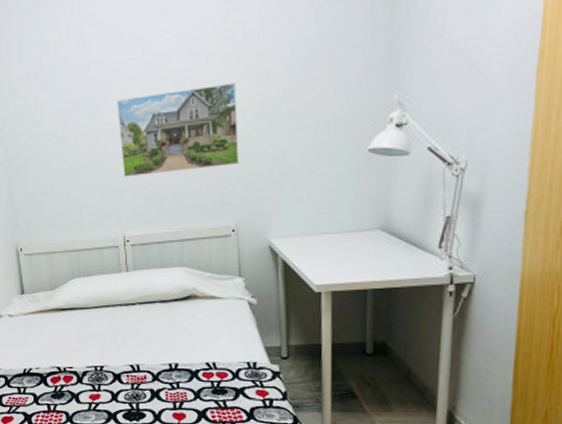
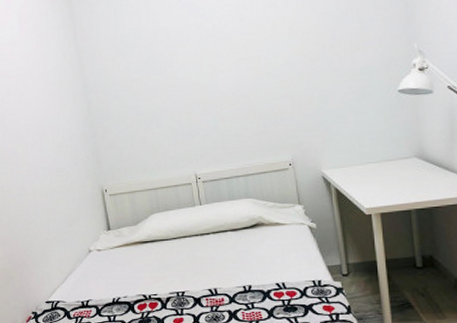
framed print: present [116,83,240,177] -> none [182,41,290,123]

